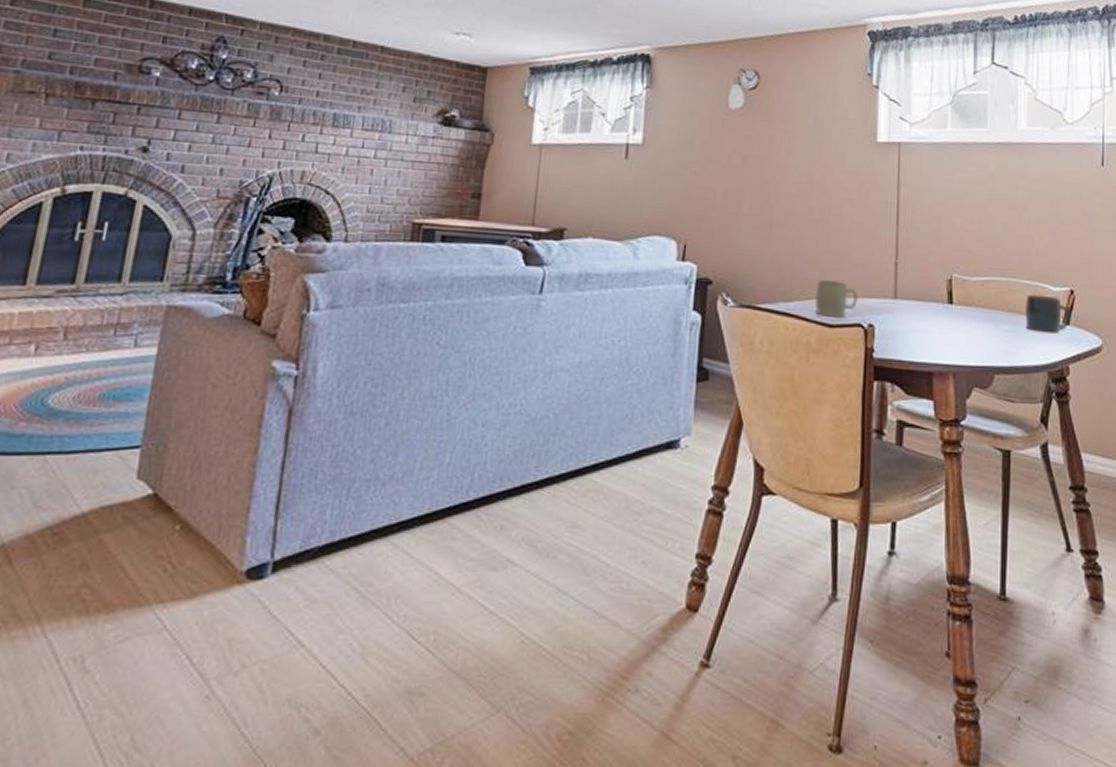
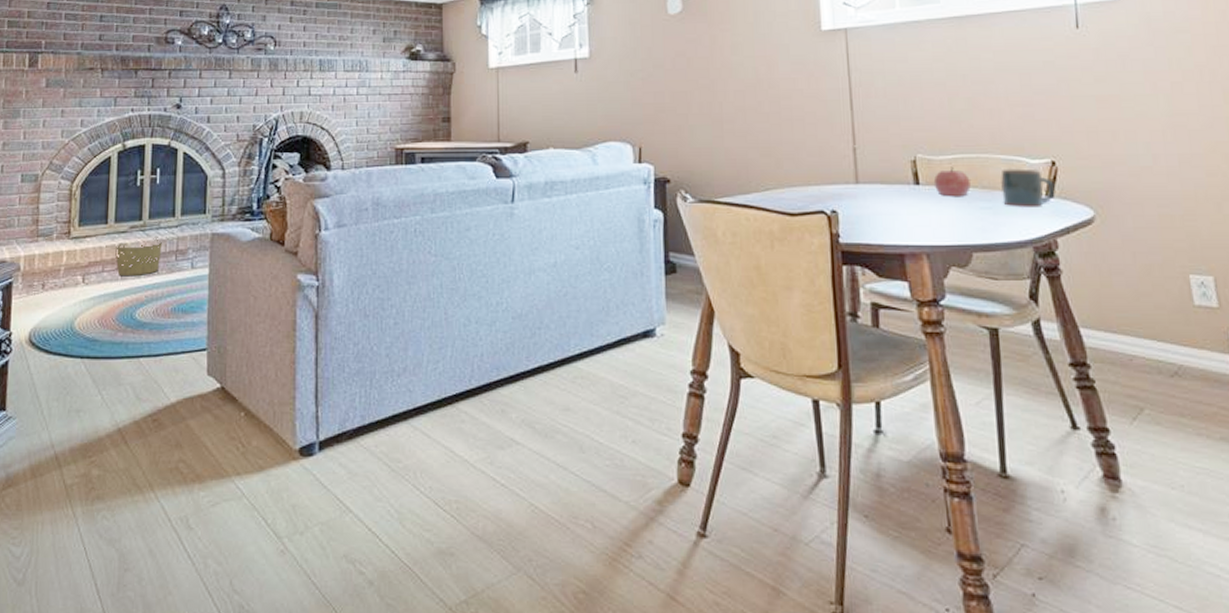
basket: none [30,305,98,353] -> present [115,237,162,277]
mug: present [814,280,858,318] -> none [773,171,818,206]
fruit: none [965,288,998,319] -> present [933,166,971,197]

